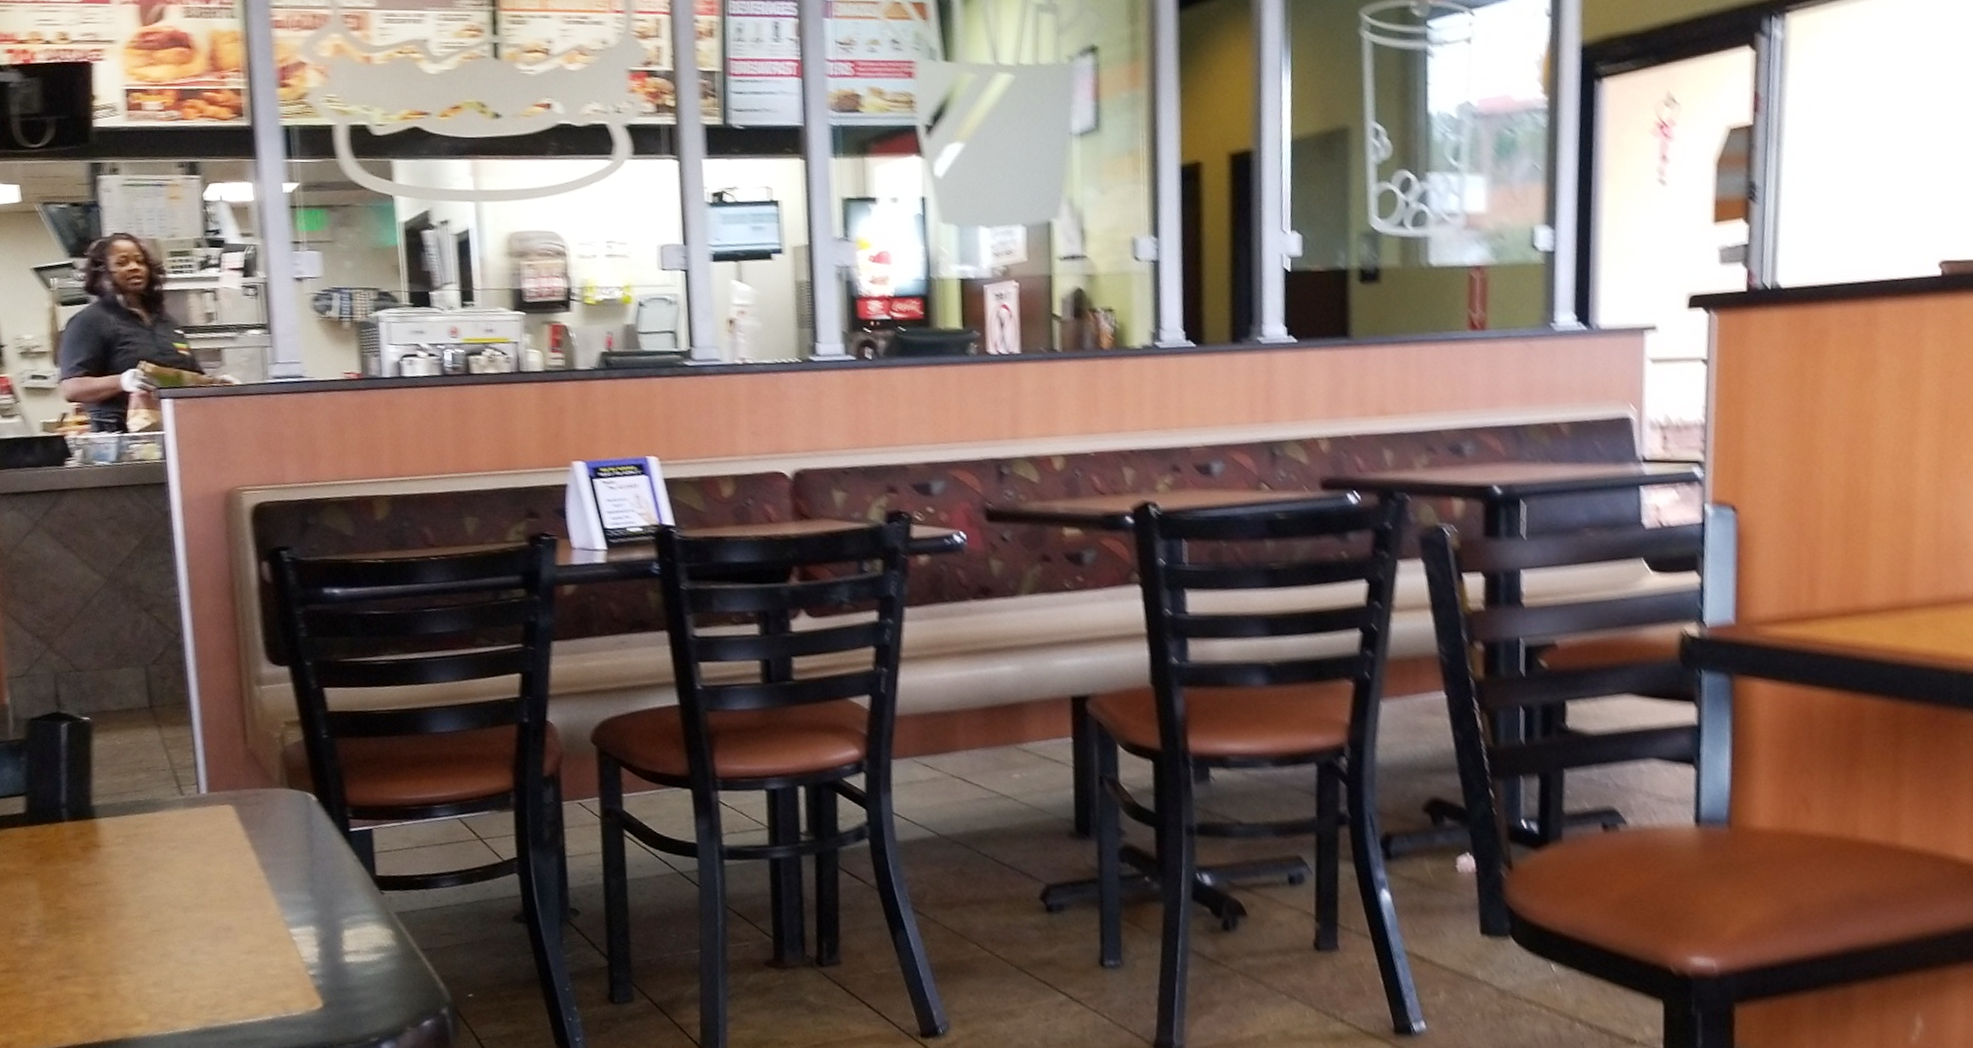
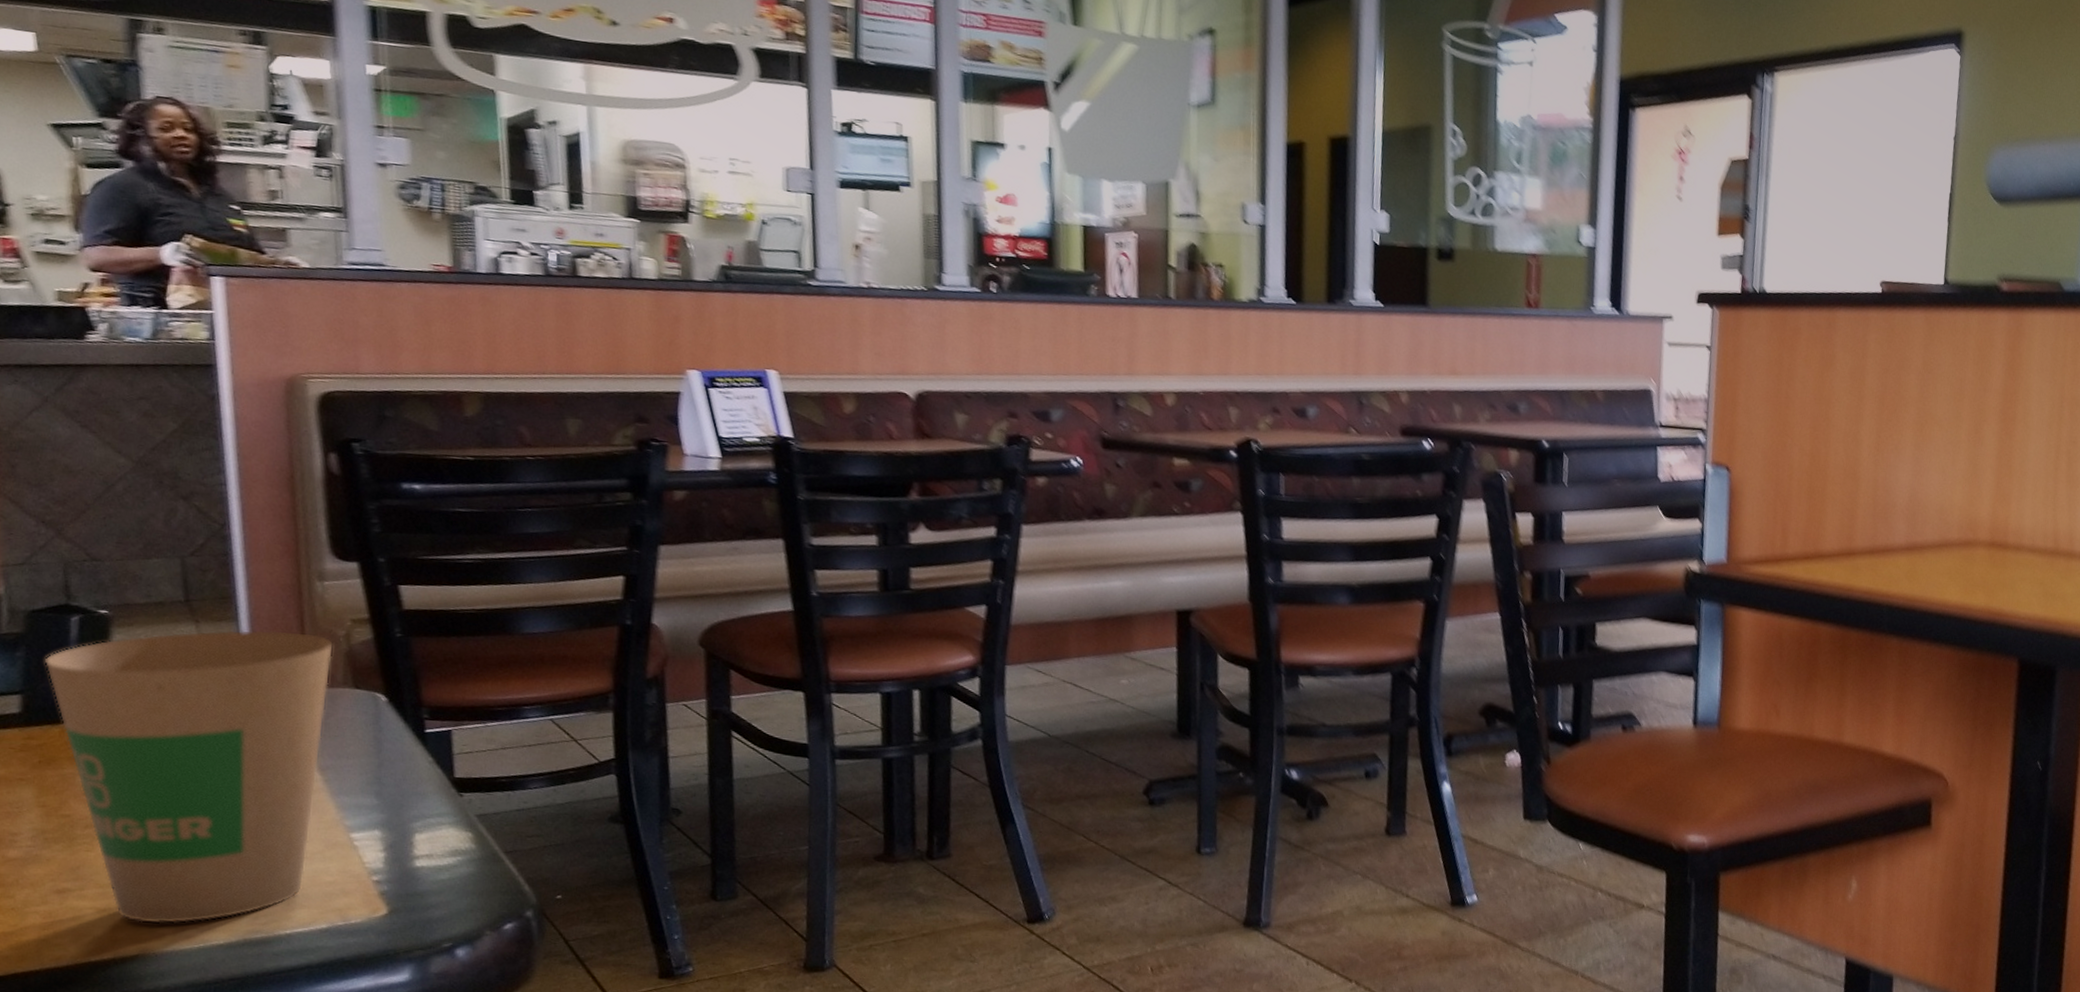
paper cup: none [43,733,270,1011] -> present [45,630,333,924]

